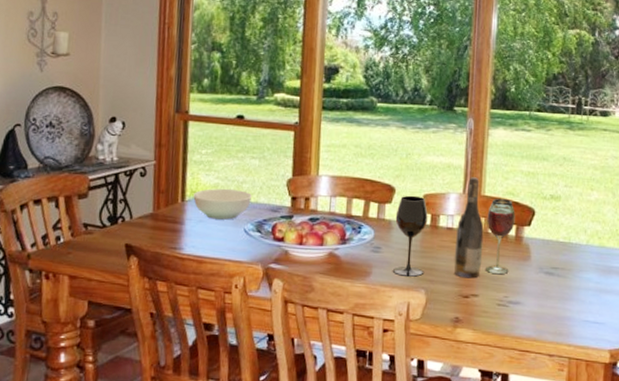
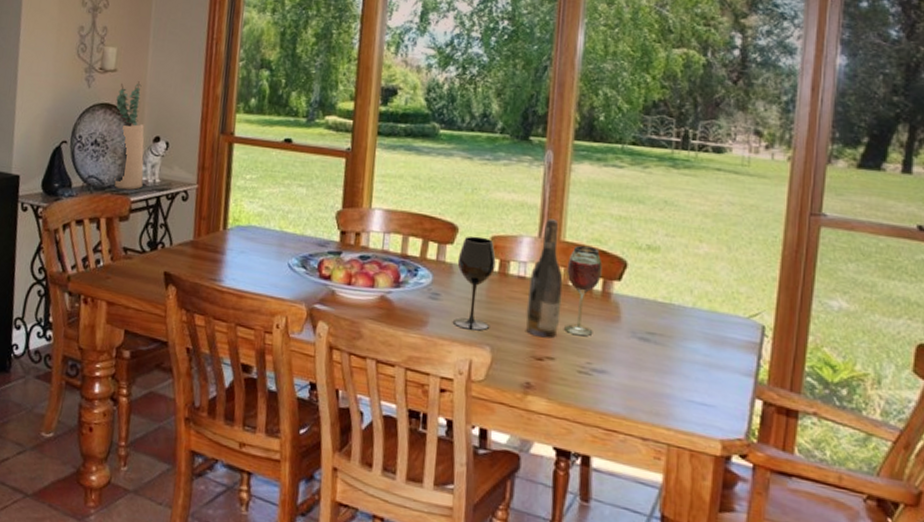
vase: none [70,64,101,169] -> present [114,81,145,191]
bowl: present [193,188,252,220] -> none [235,217,298,252]

